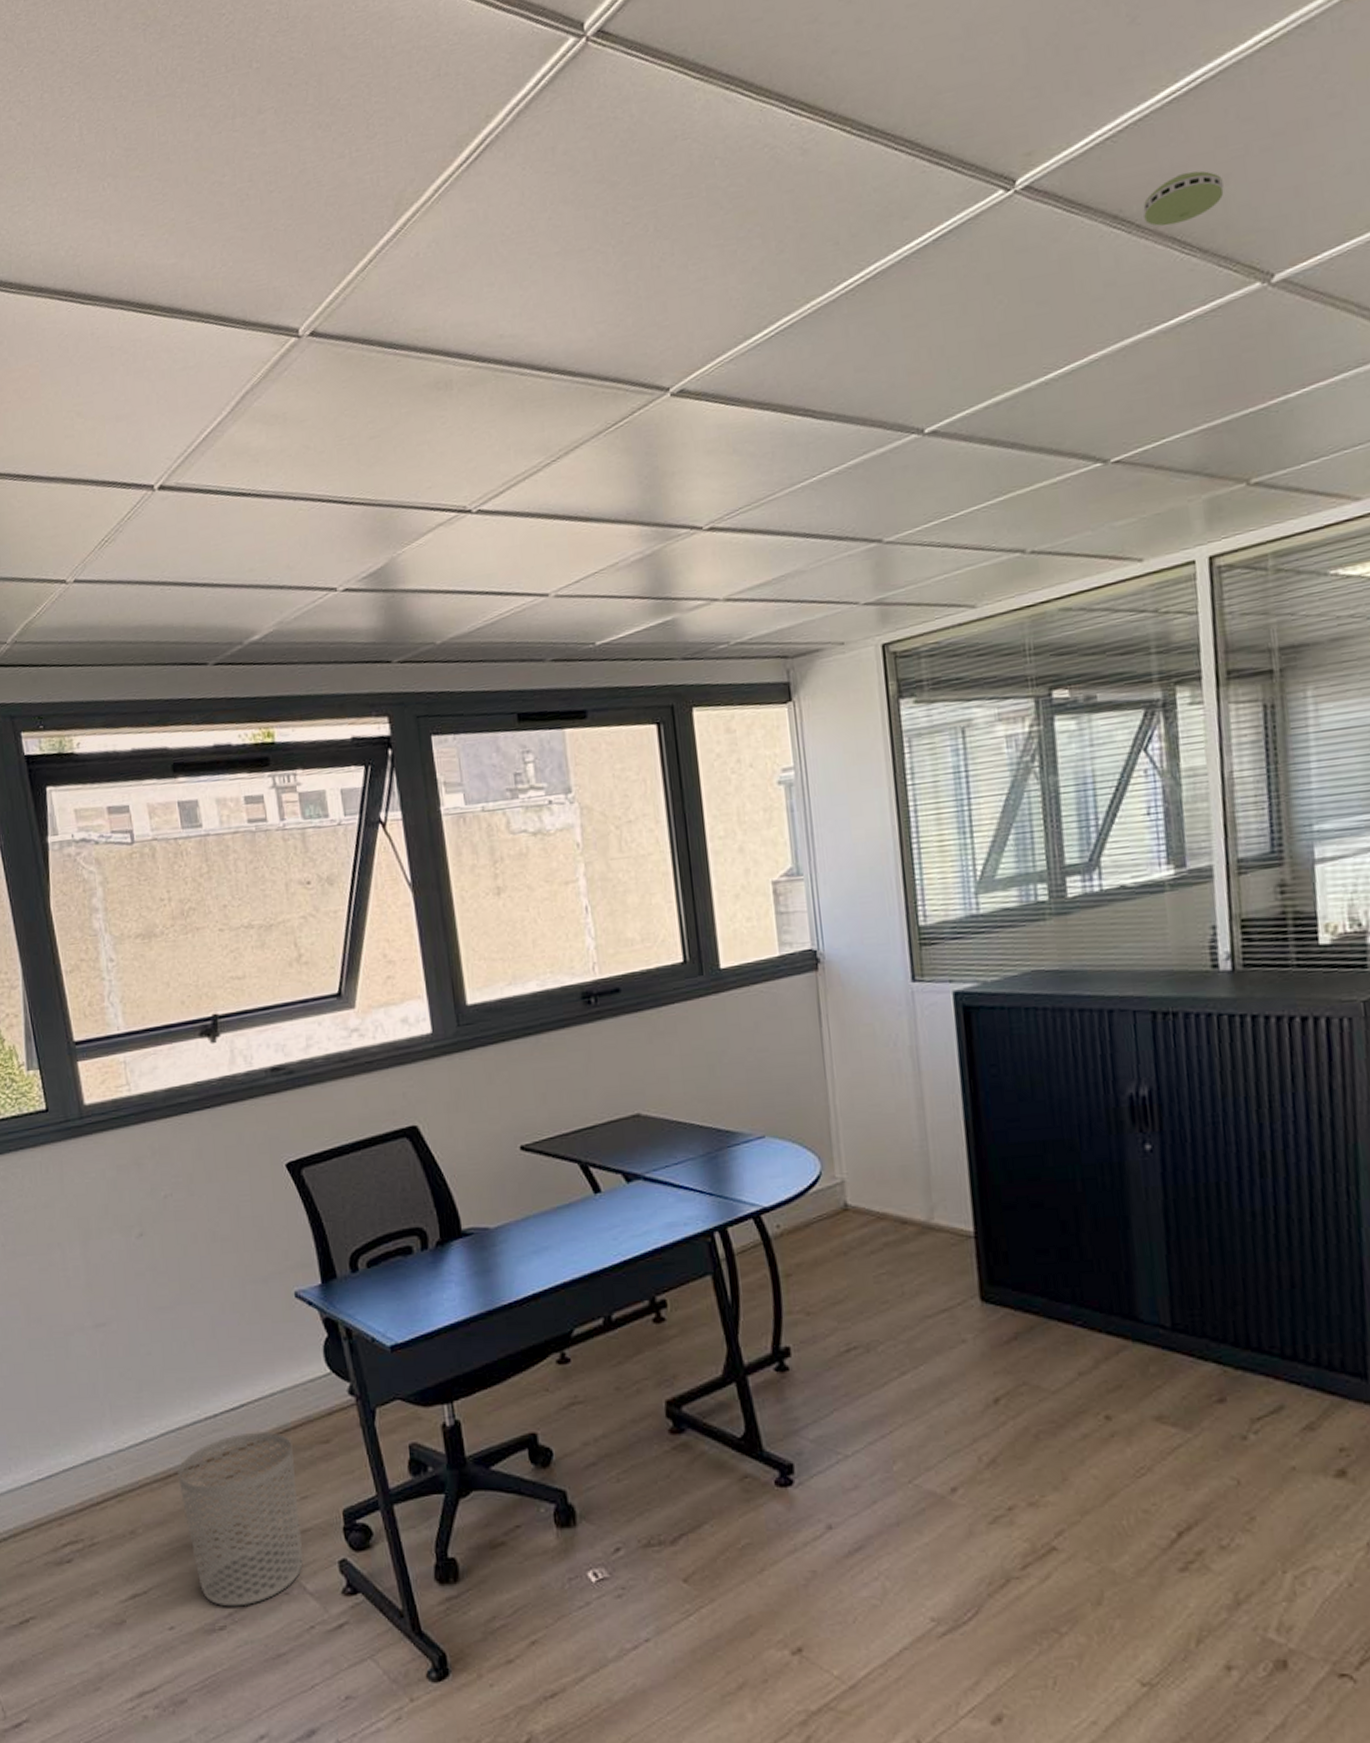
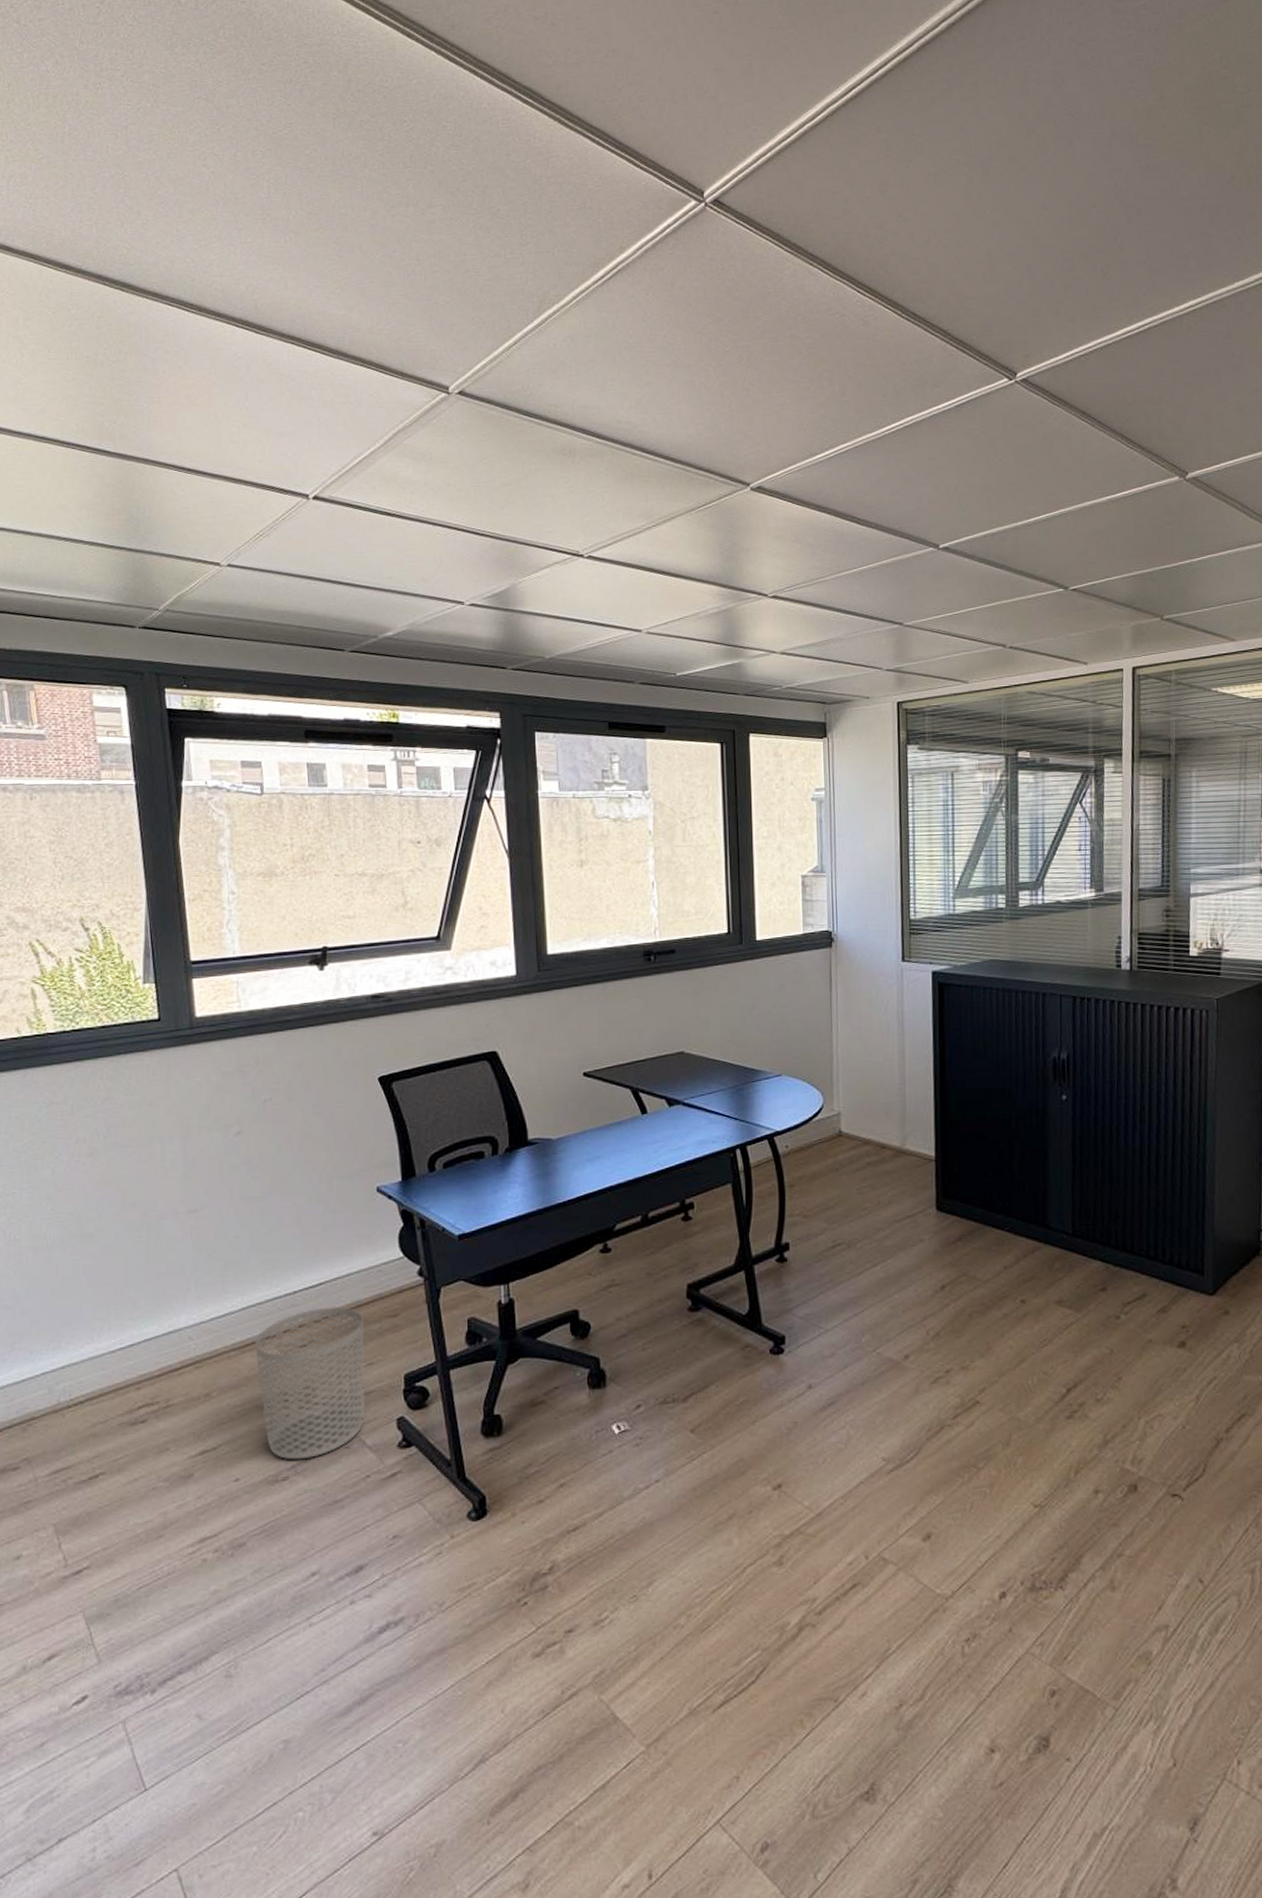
smoke detector: present [1143,170,1224,227] -> none [1103,390,1158,426]

